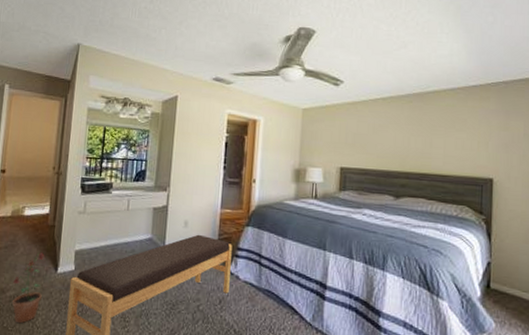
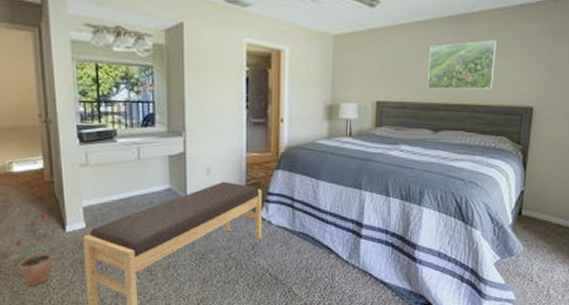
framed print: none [388,116,452,161] -> present [427,40,497,90]

